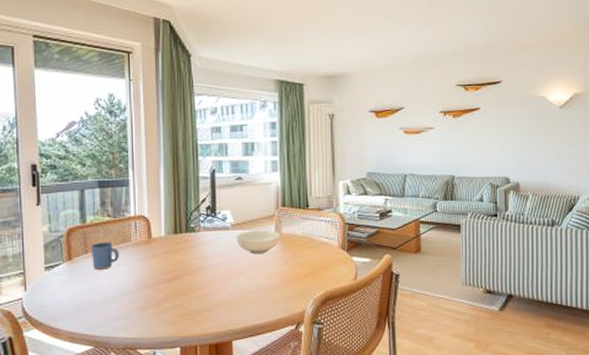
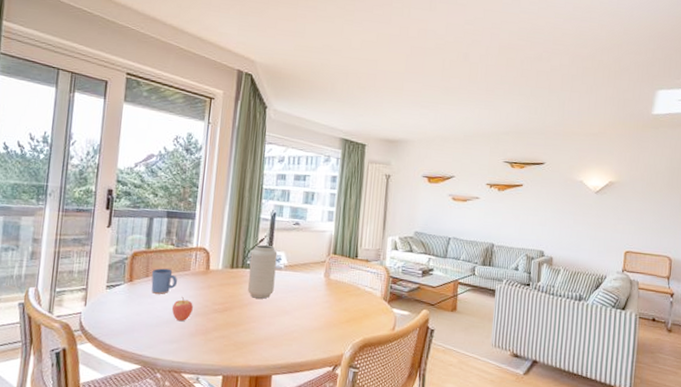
fruit: none [117,269,140,296] -> present [171,296,193,322]
vase: none [193,204,223,263] -> present [247,244,278,299]
bowl: present [236,230,281,253] -> none [287,273,329,296]

